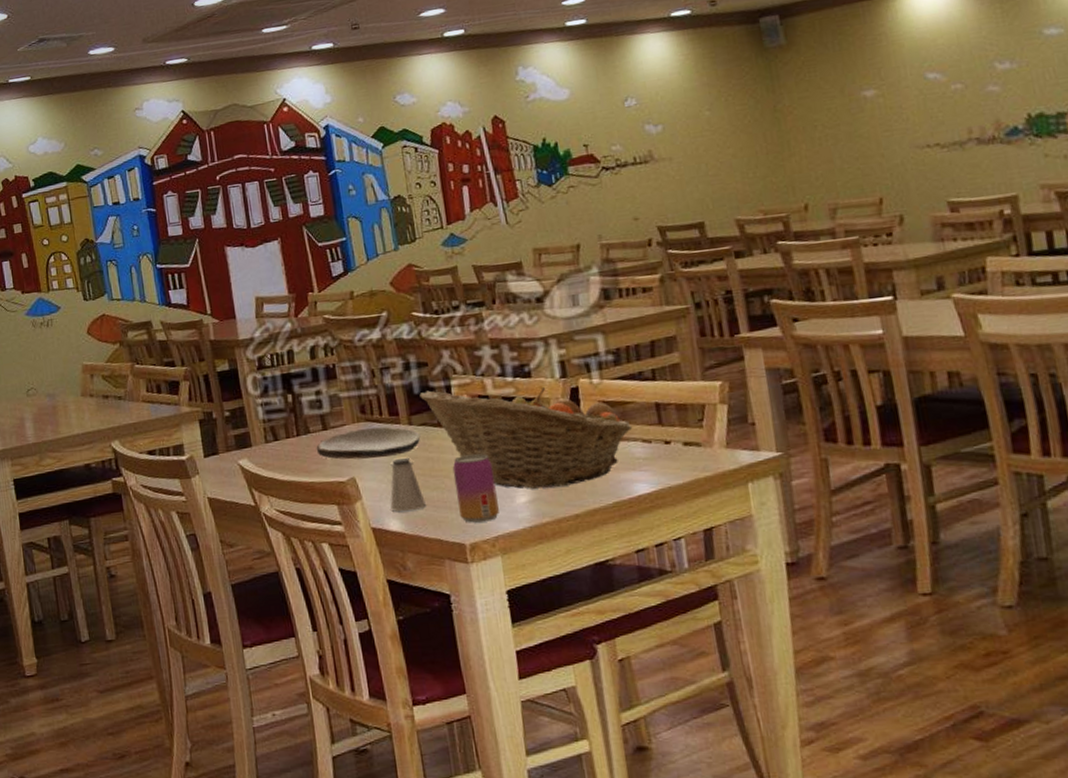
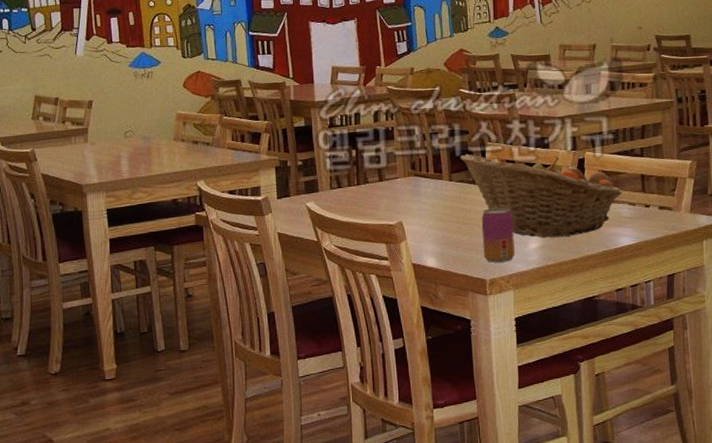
plate: present [316,427,421,460] -> none [372,181,458,207]
saltshaker: present [390,457,426,512] -> none [429,207,457,252]

